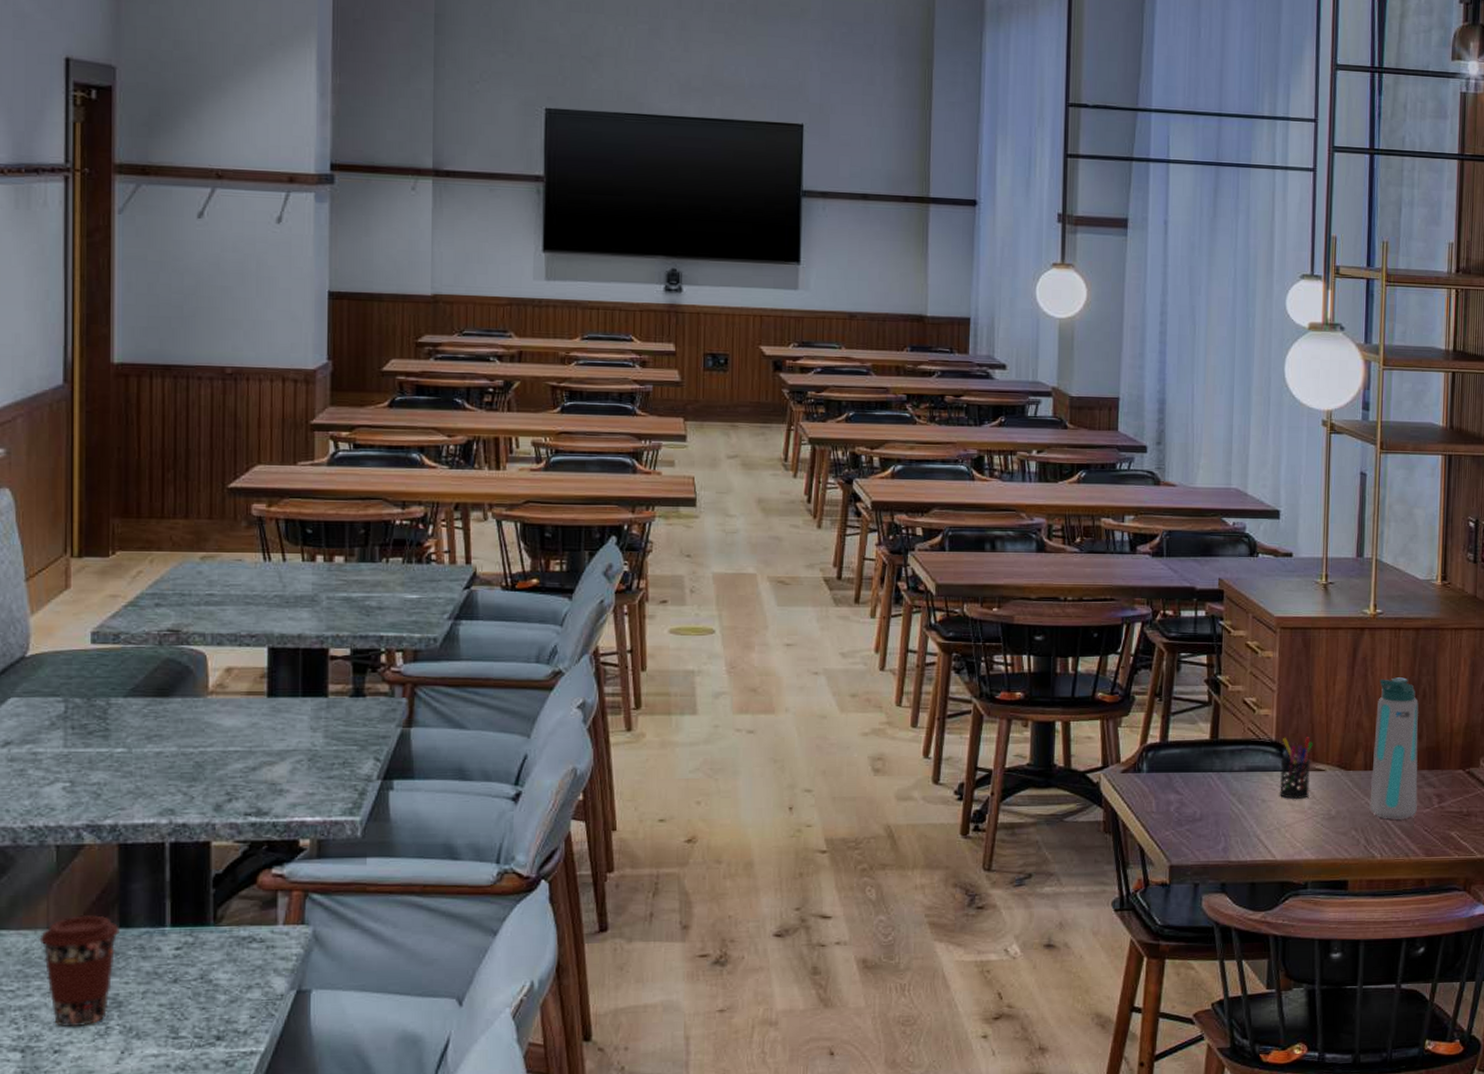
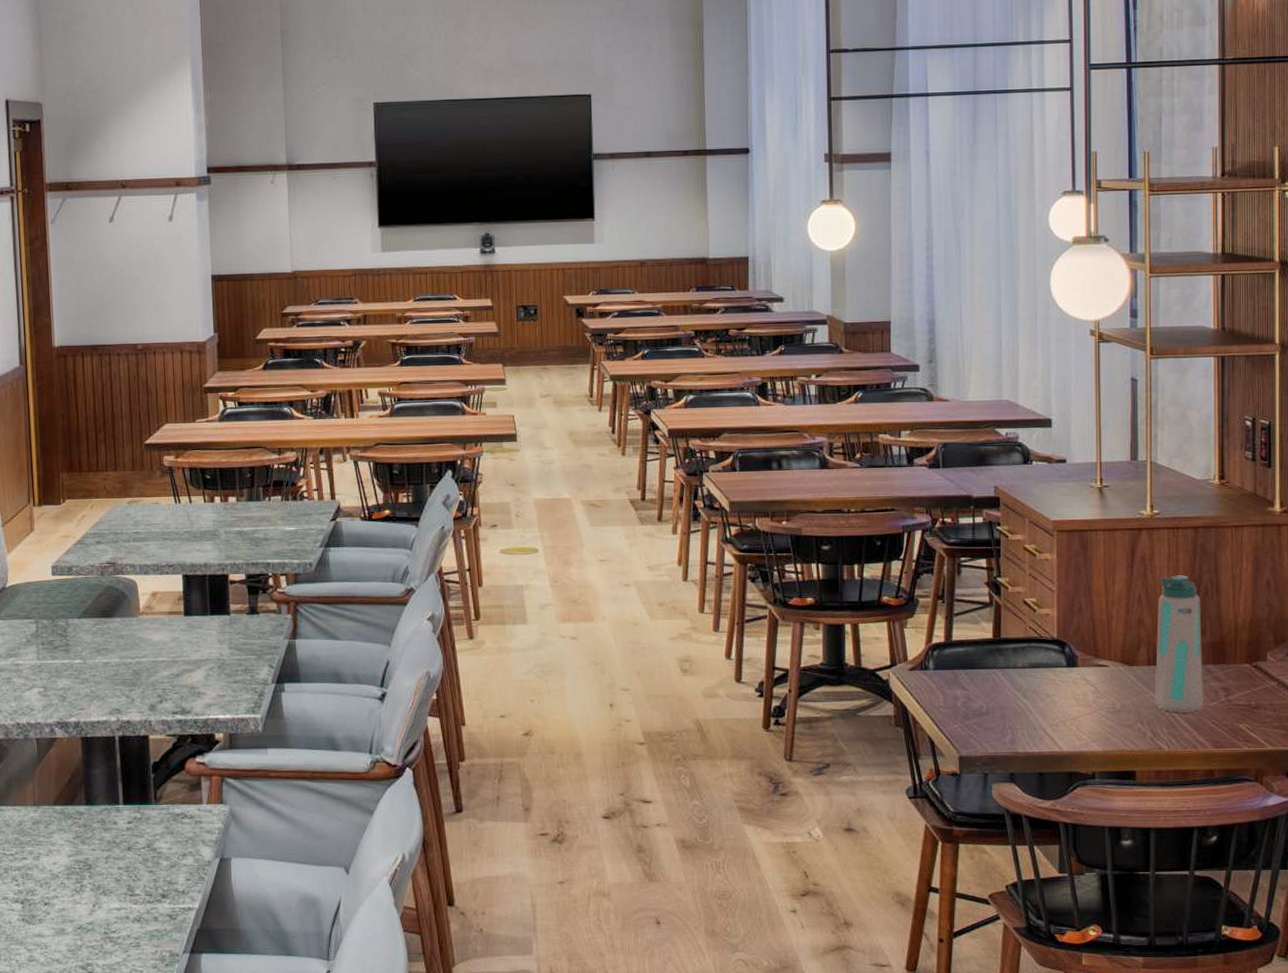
coffee cup: present [39,915,120,1027] -> none [29,795,86,884]
pen holder: present [1279,737,1313,800] -> none [1062,634,1095,694]

